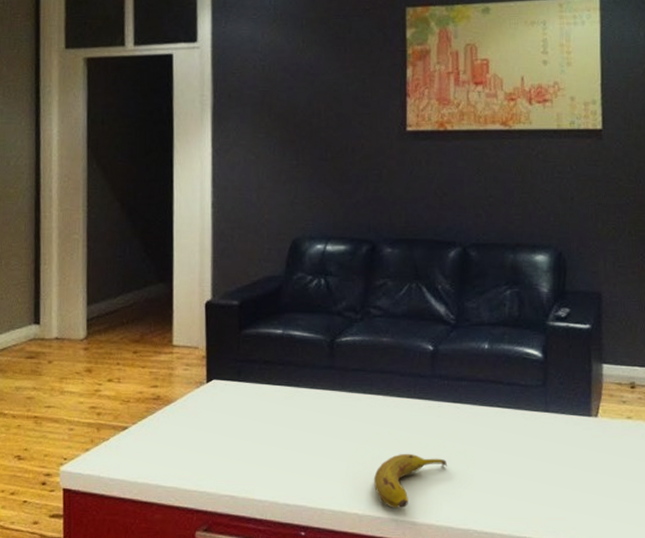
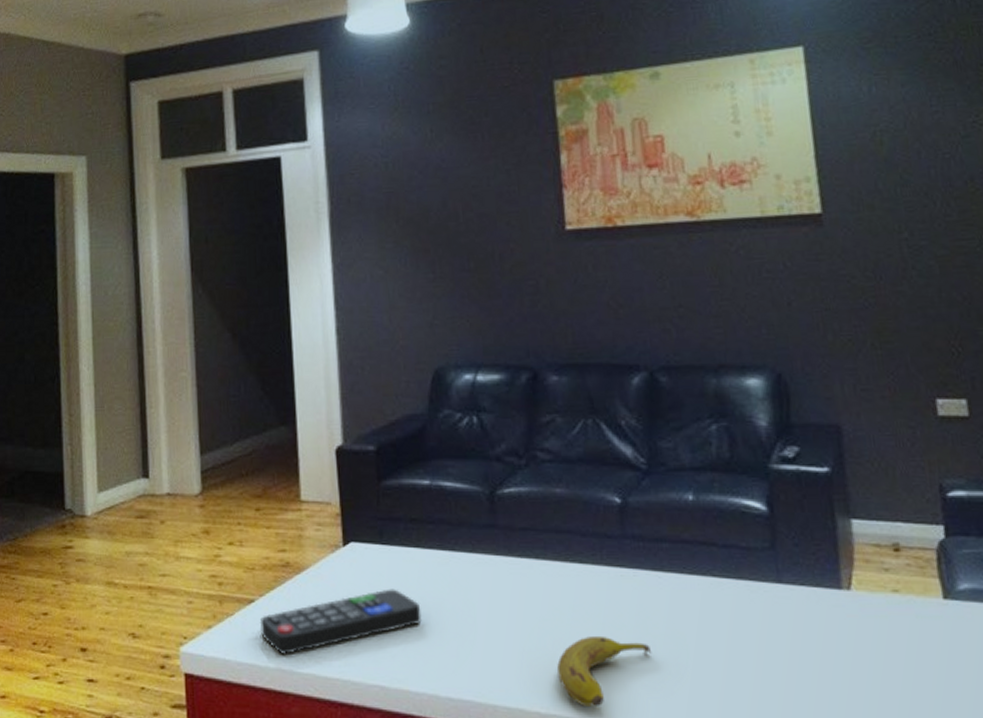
remote control: none [131,417,268,473] -> present [259,589,422,656]

